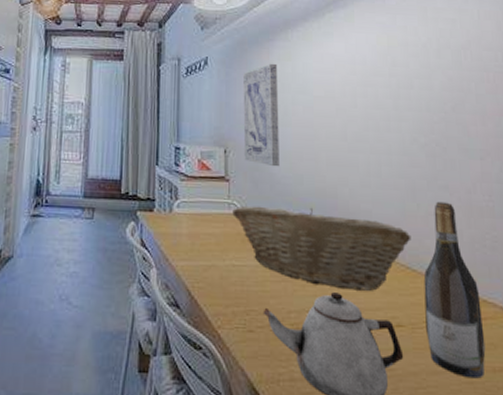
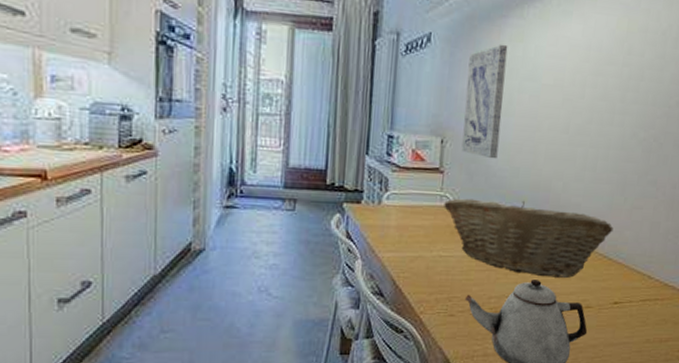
wine bottle: present [423,201,486,379] -> none [610,195,663,348]

